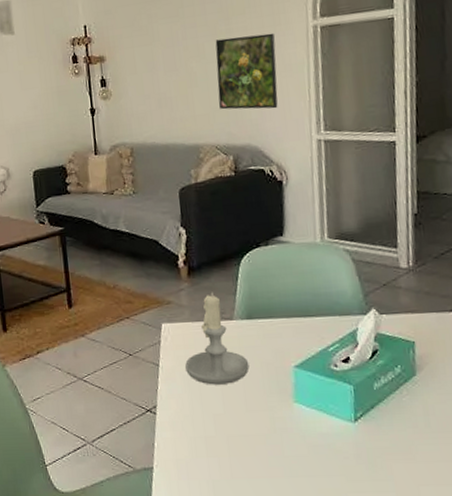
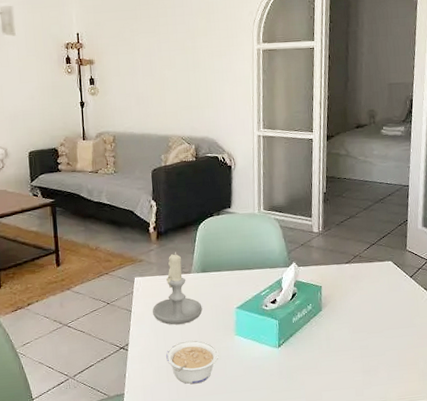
legume: none [204,406,273,462] -> present [166,340,219,384]
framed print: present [215,32,278,110] -> none [183,52,230,110]

